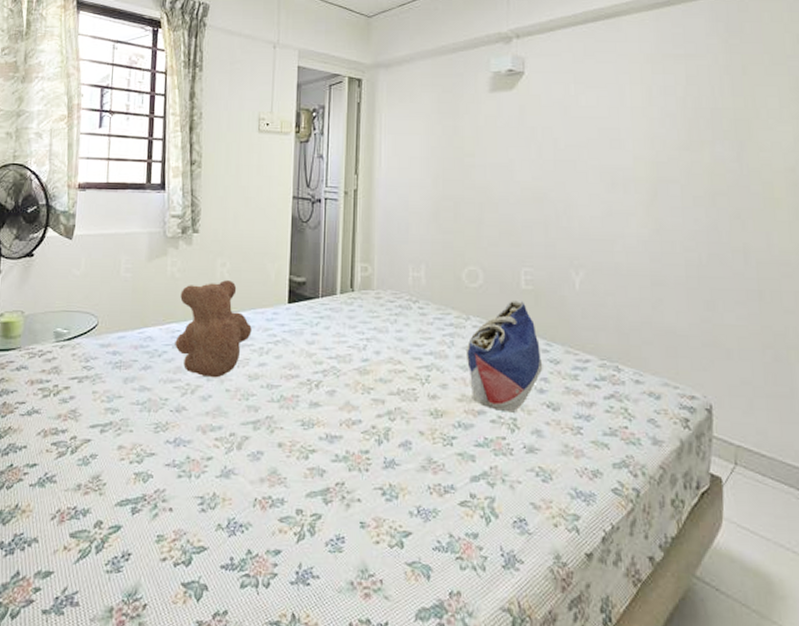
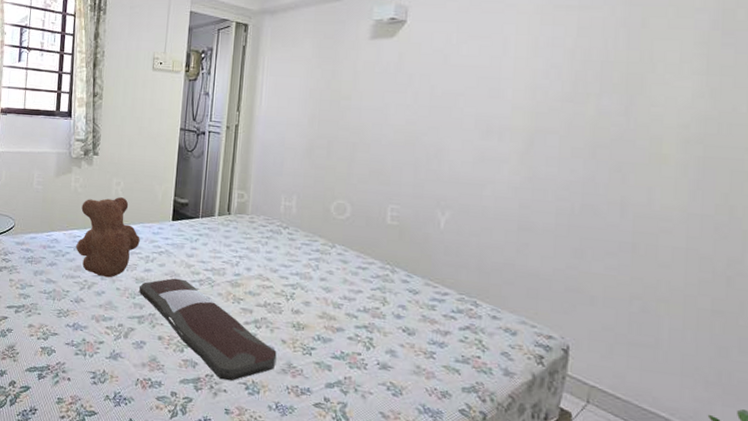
serving tray: none [253,371,415,488] -> present [139,278,277,381]
tote bag: present [466,299,543,413] -> none [329,233,402,333]

